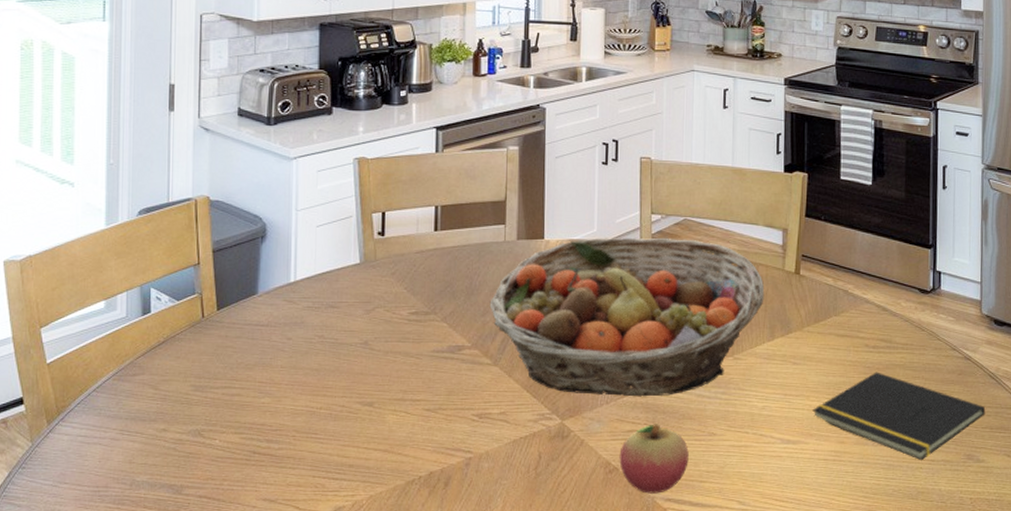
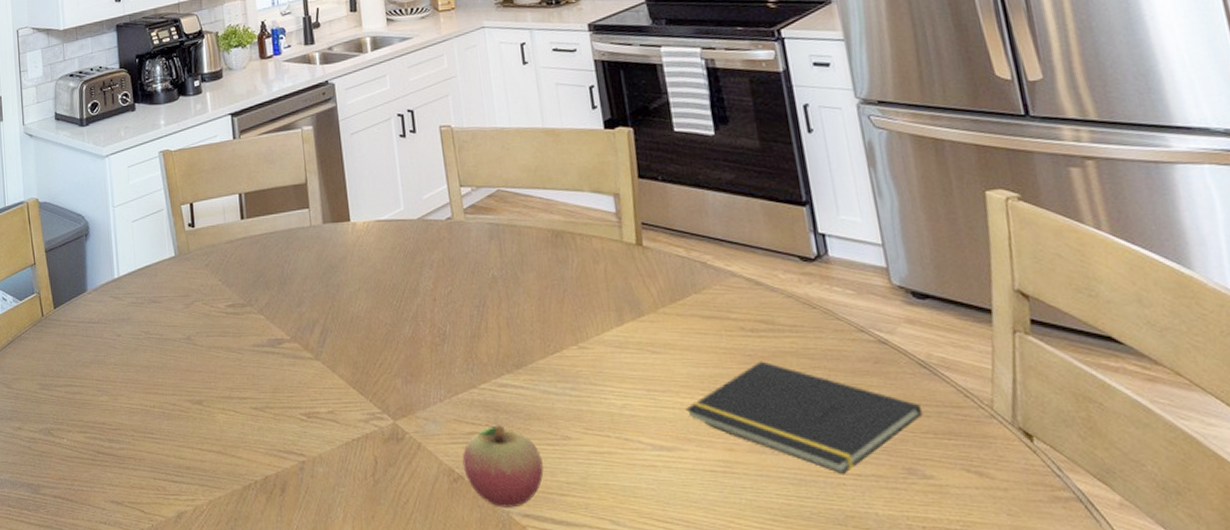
fruit basket: present [489,237,765,397] -> none [303,212,605,394]

